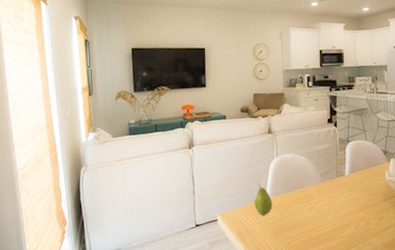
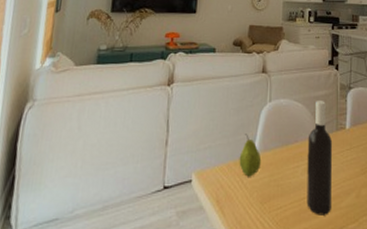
wine bottle: none [311,153,334,243] -> present [306,101,333,215]

